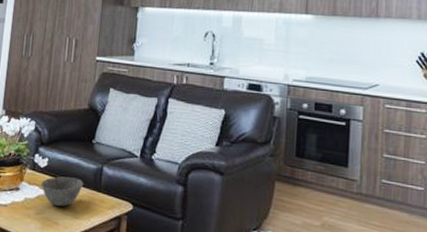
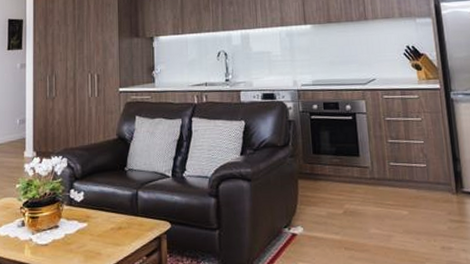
bowl: present [41,176,84,207] -> none [80,206,121,237]

